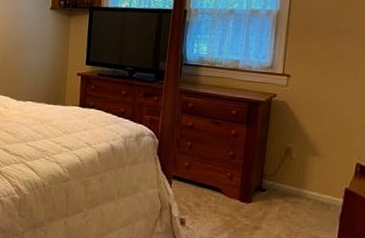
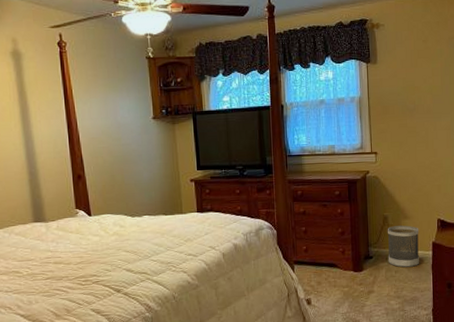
wastebasket: none [284,160,330,212] -> present [387,225,420,268]

